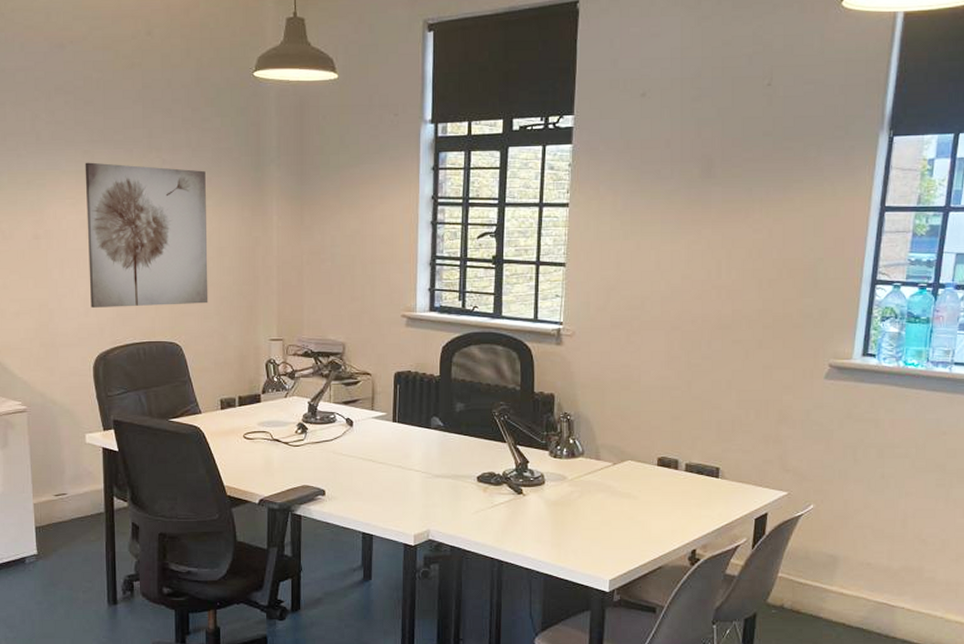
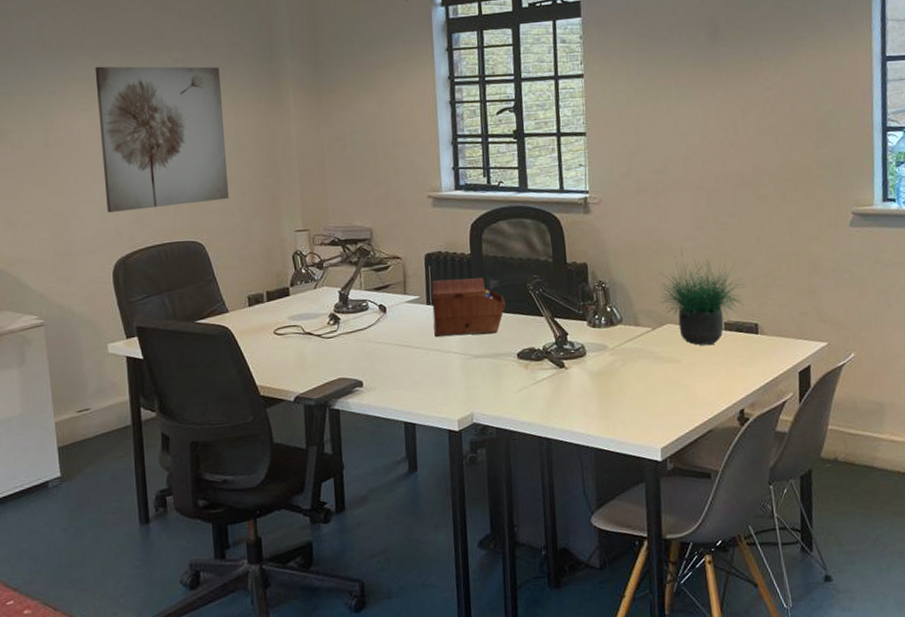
sewing box: none [398,399,470,456] -> present [431,277,506,337]
potted plant: none [624,388,710,484] -> present [659,249,745,346]

